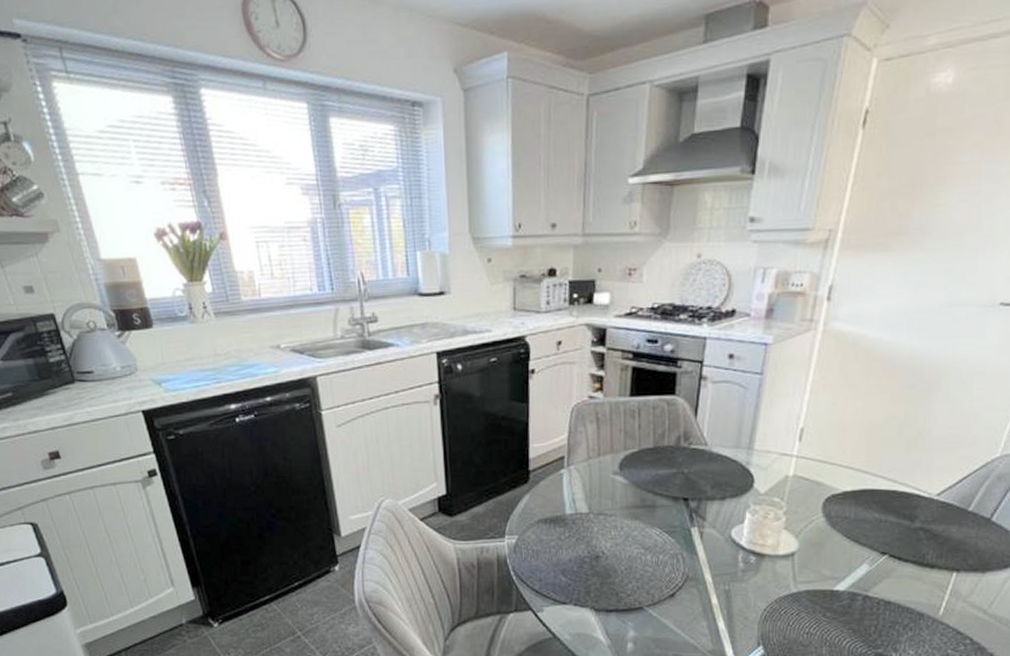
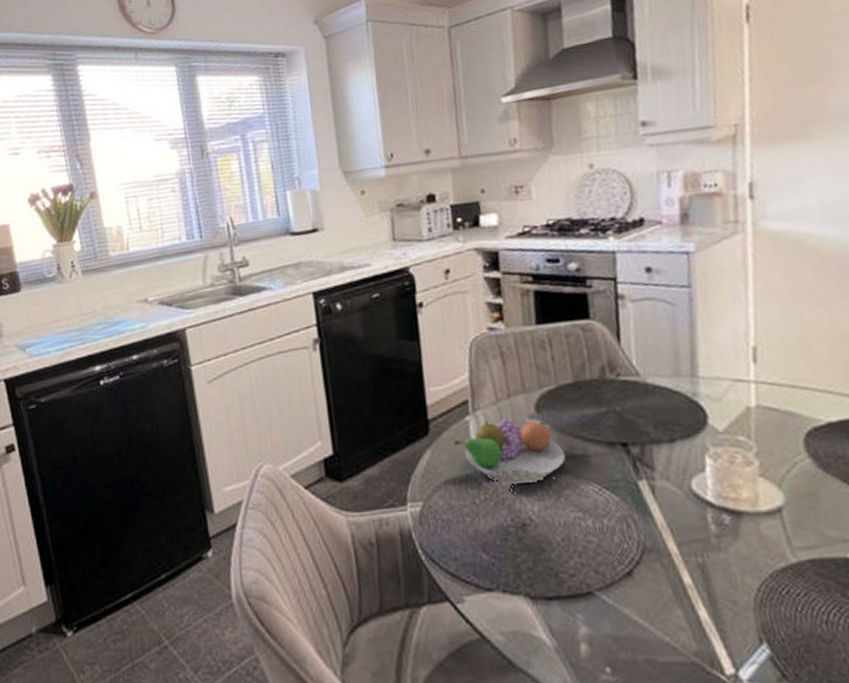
fruit bowl: none [549,470,638,522] -> present [454,416,566,479]

